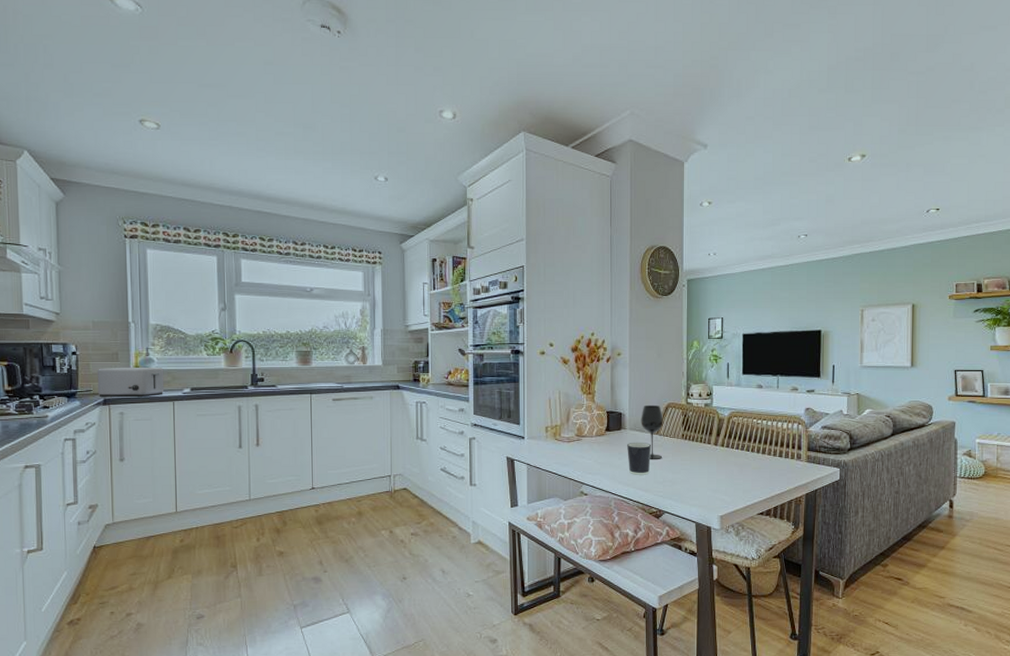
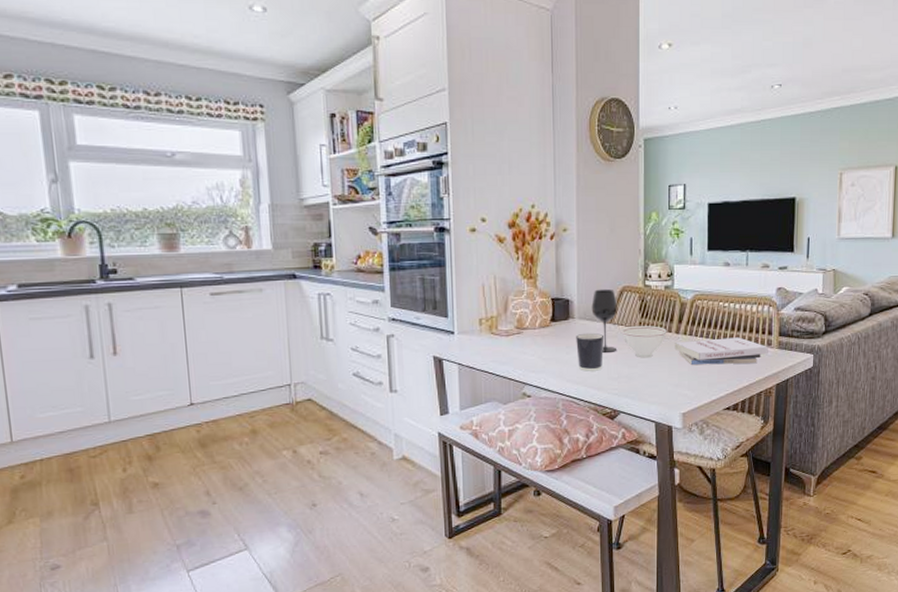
bowl: none [666,437,706,466] -> present [621,325,667,358]
books: none [713,450,798,475] -> present [674,337,768,365]

